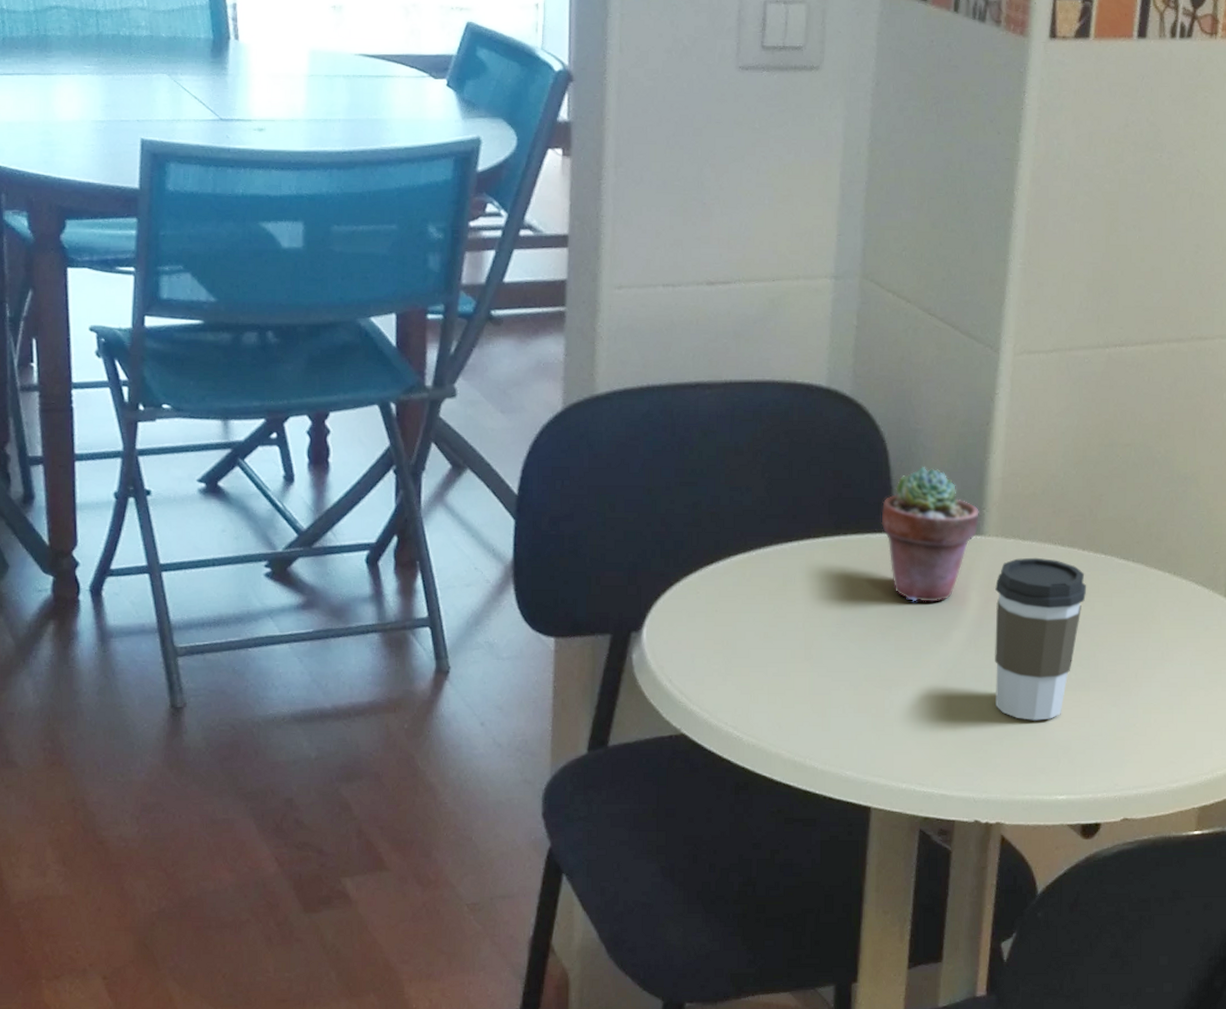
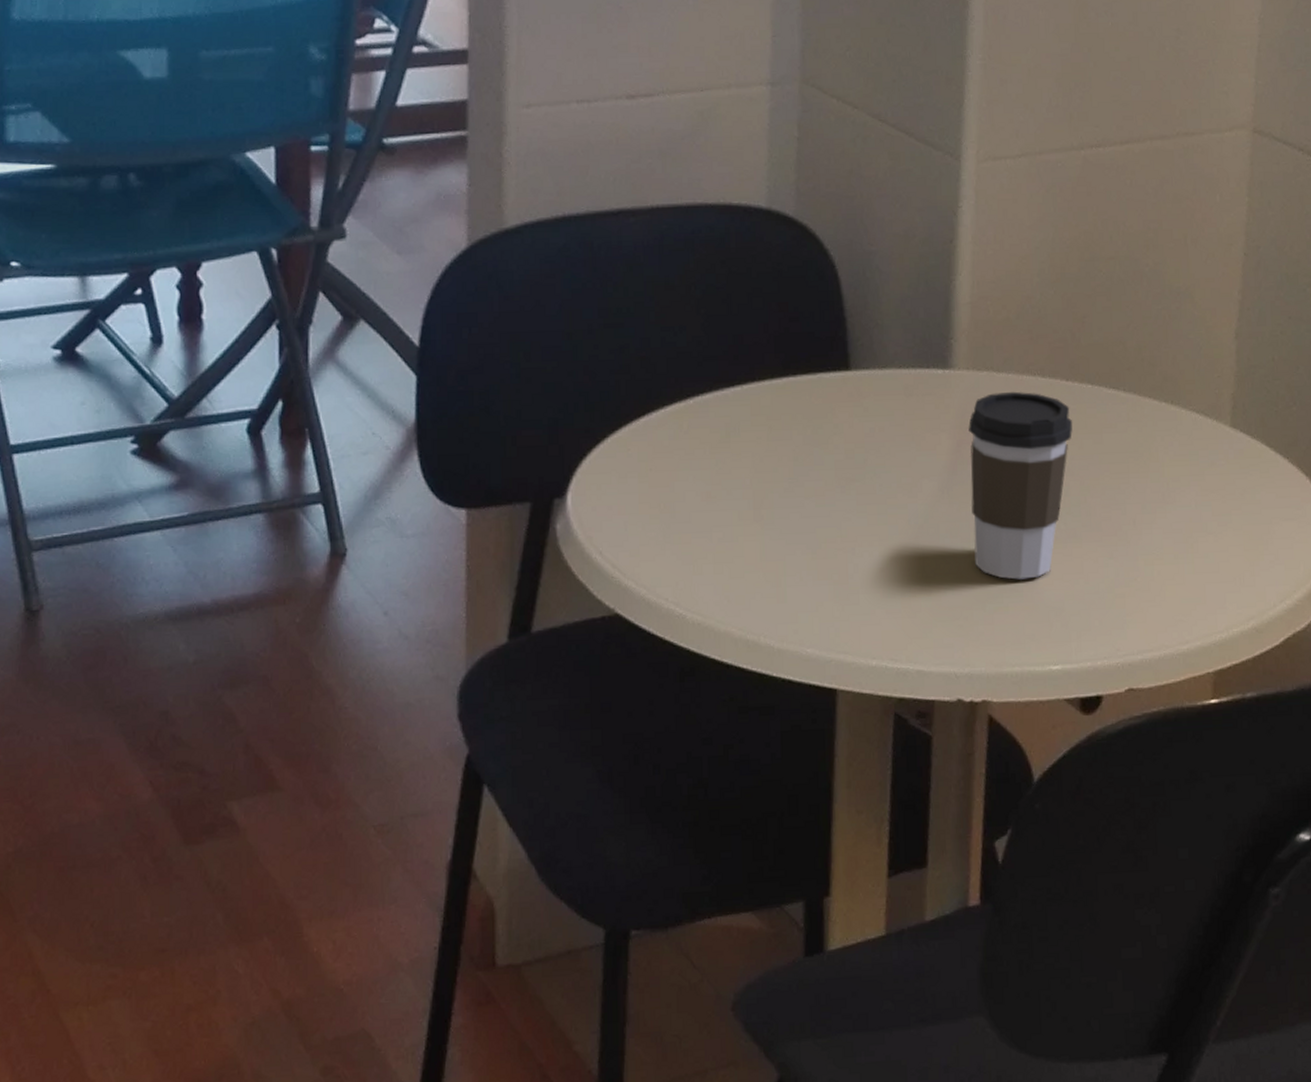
potted succulent: present [881,466,979,602] -> none [835,292,946,449]

